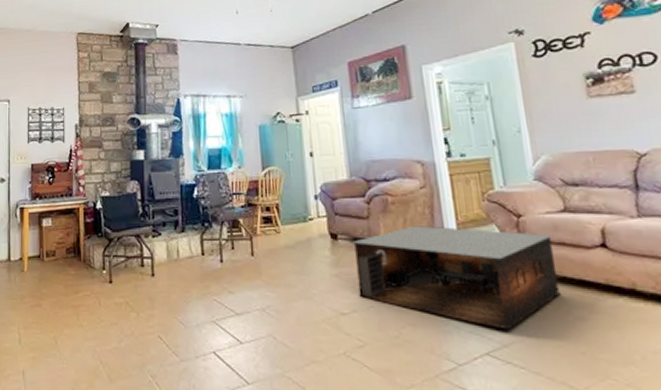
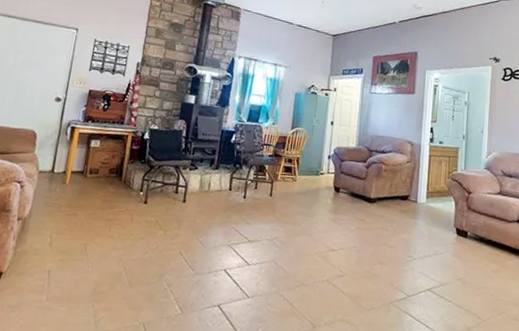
coffee table: present [353,225,560,331] -> none [347,189,488,274]

